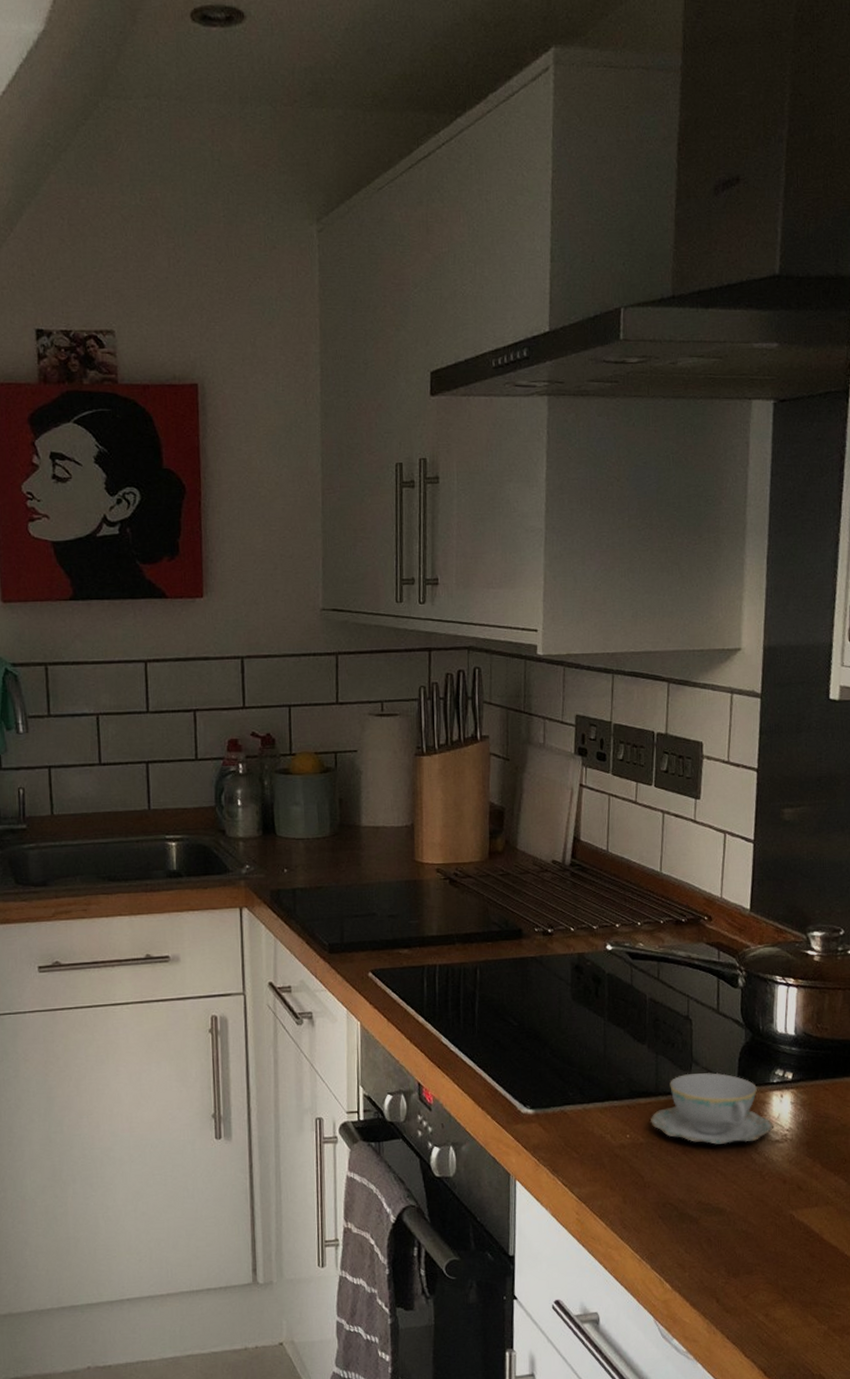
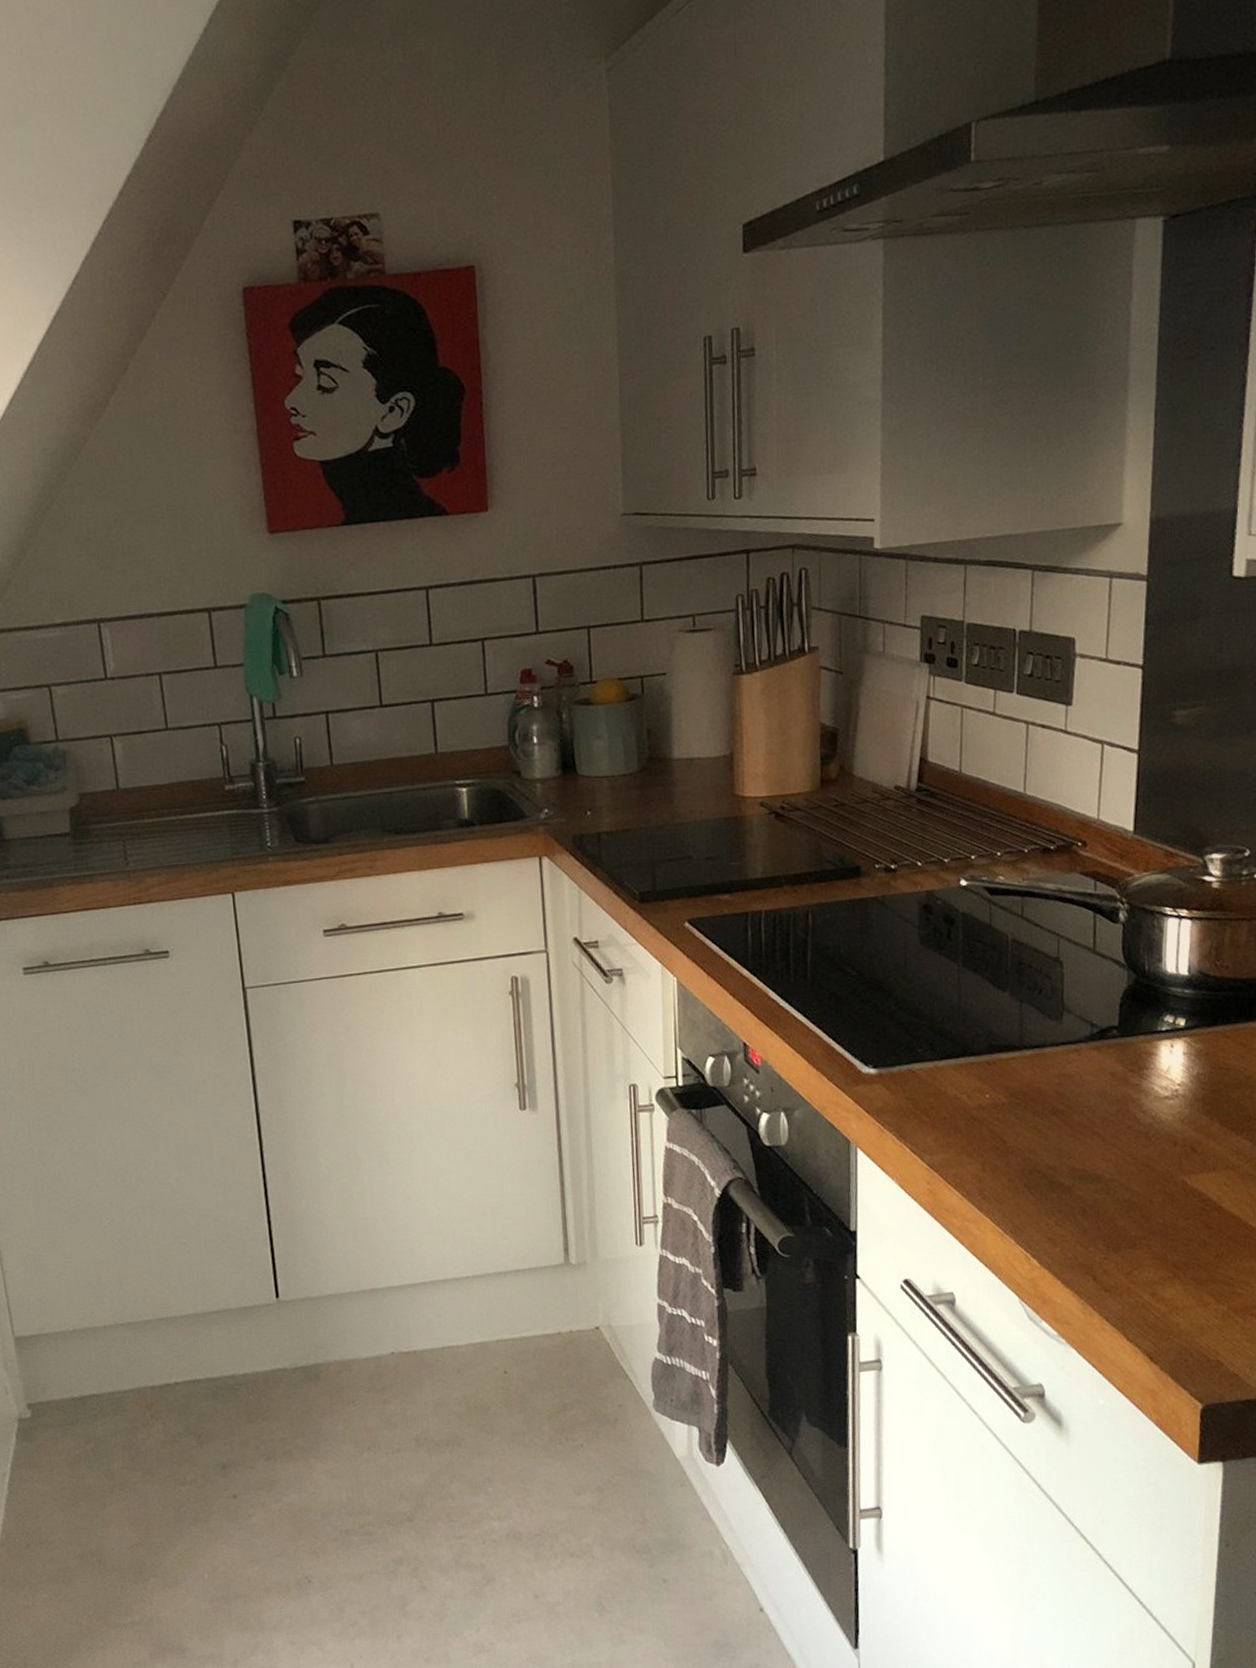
teacup: present [651,1072,774,1144] -> none [1014,1021,1163,1103]

